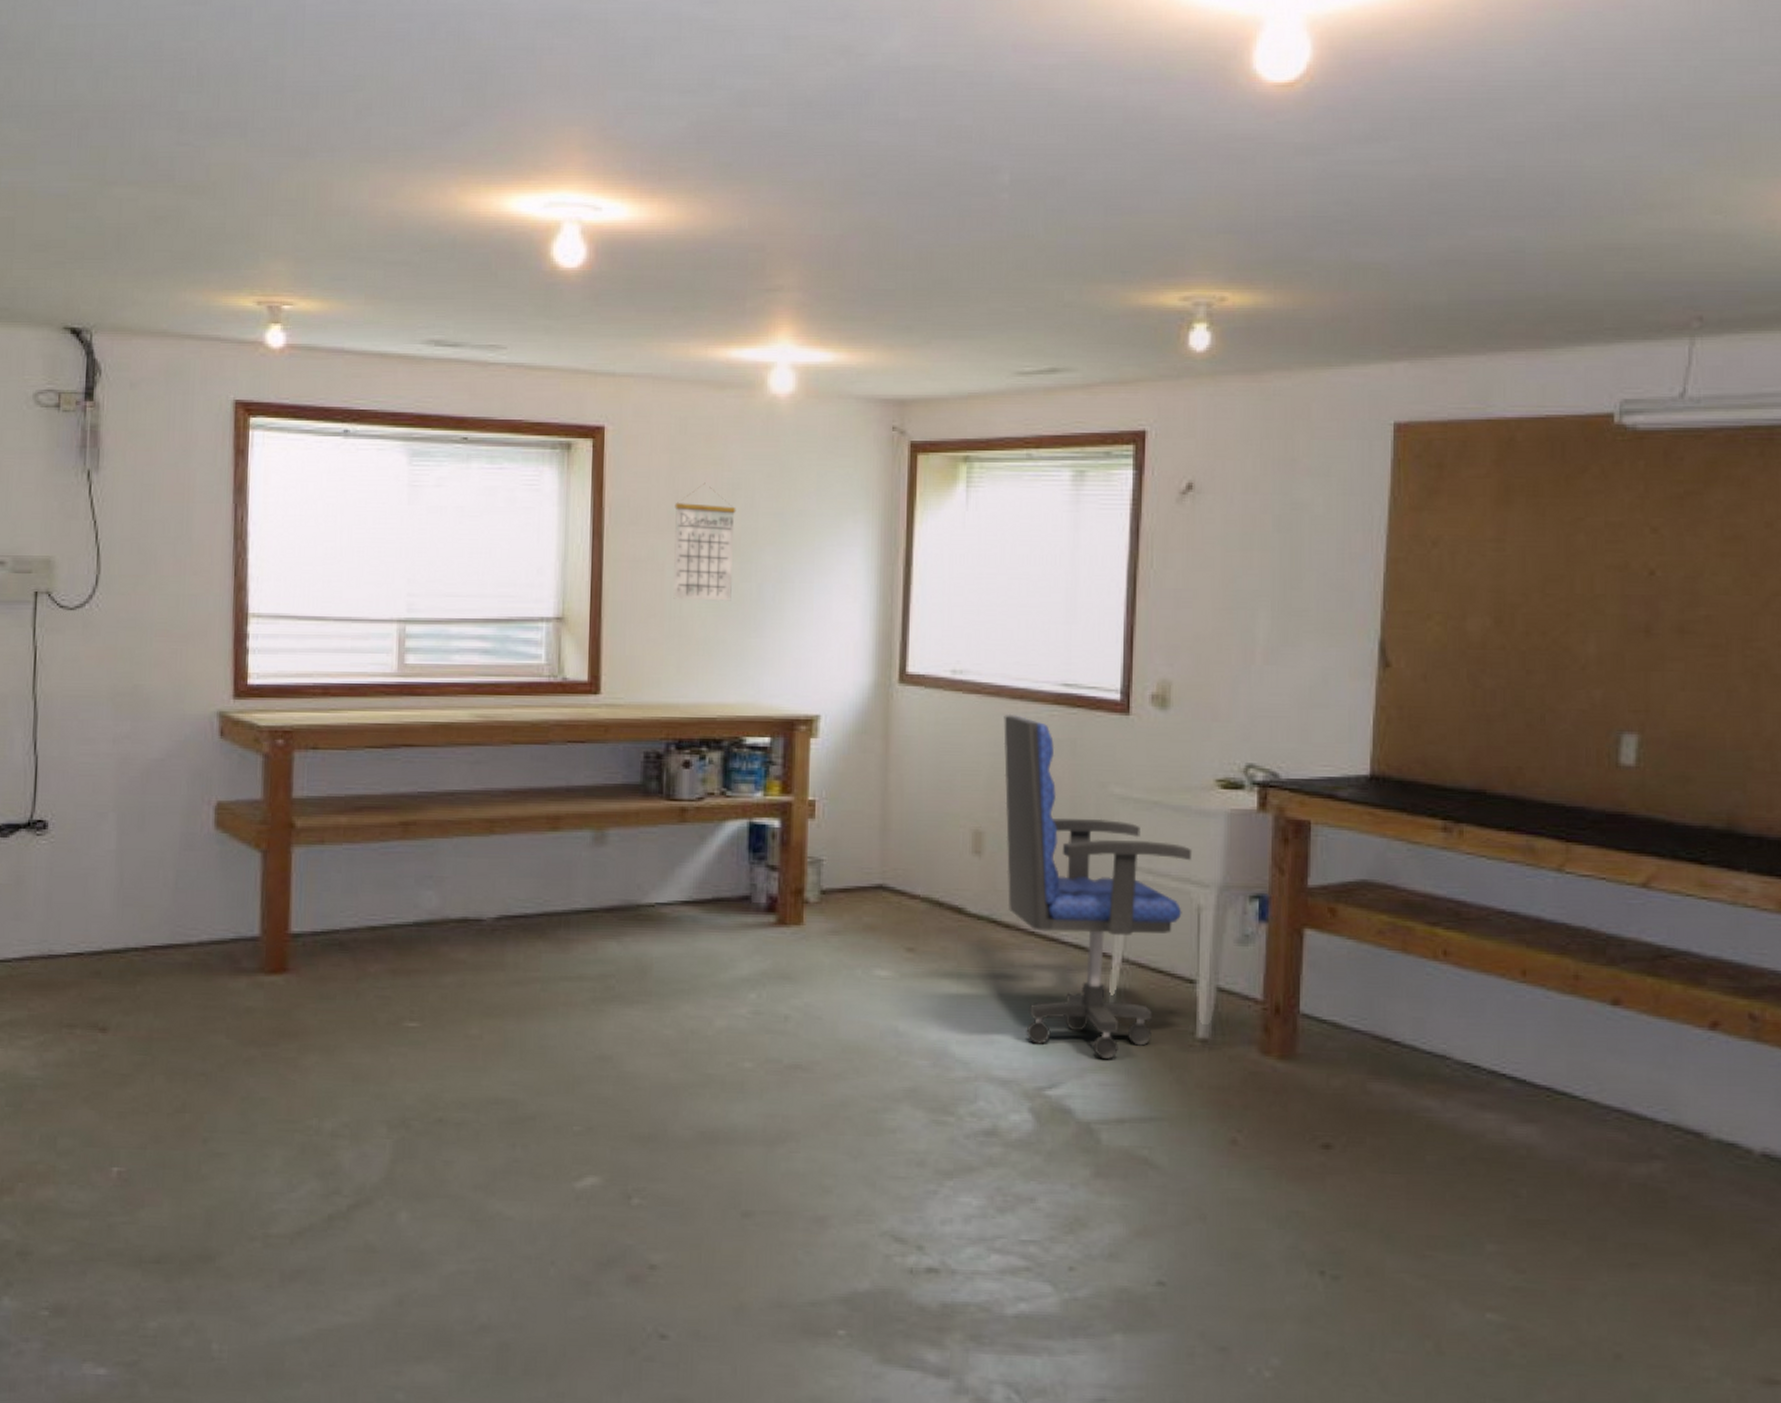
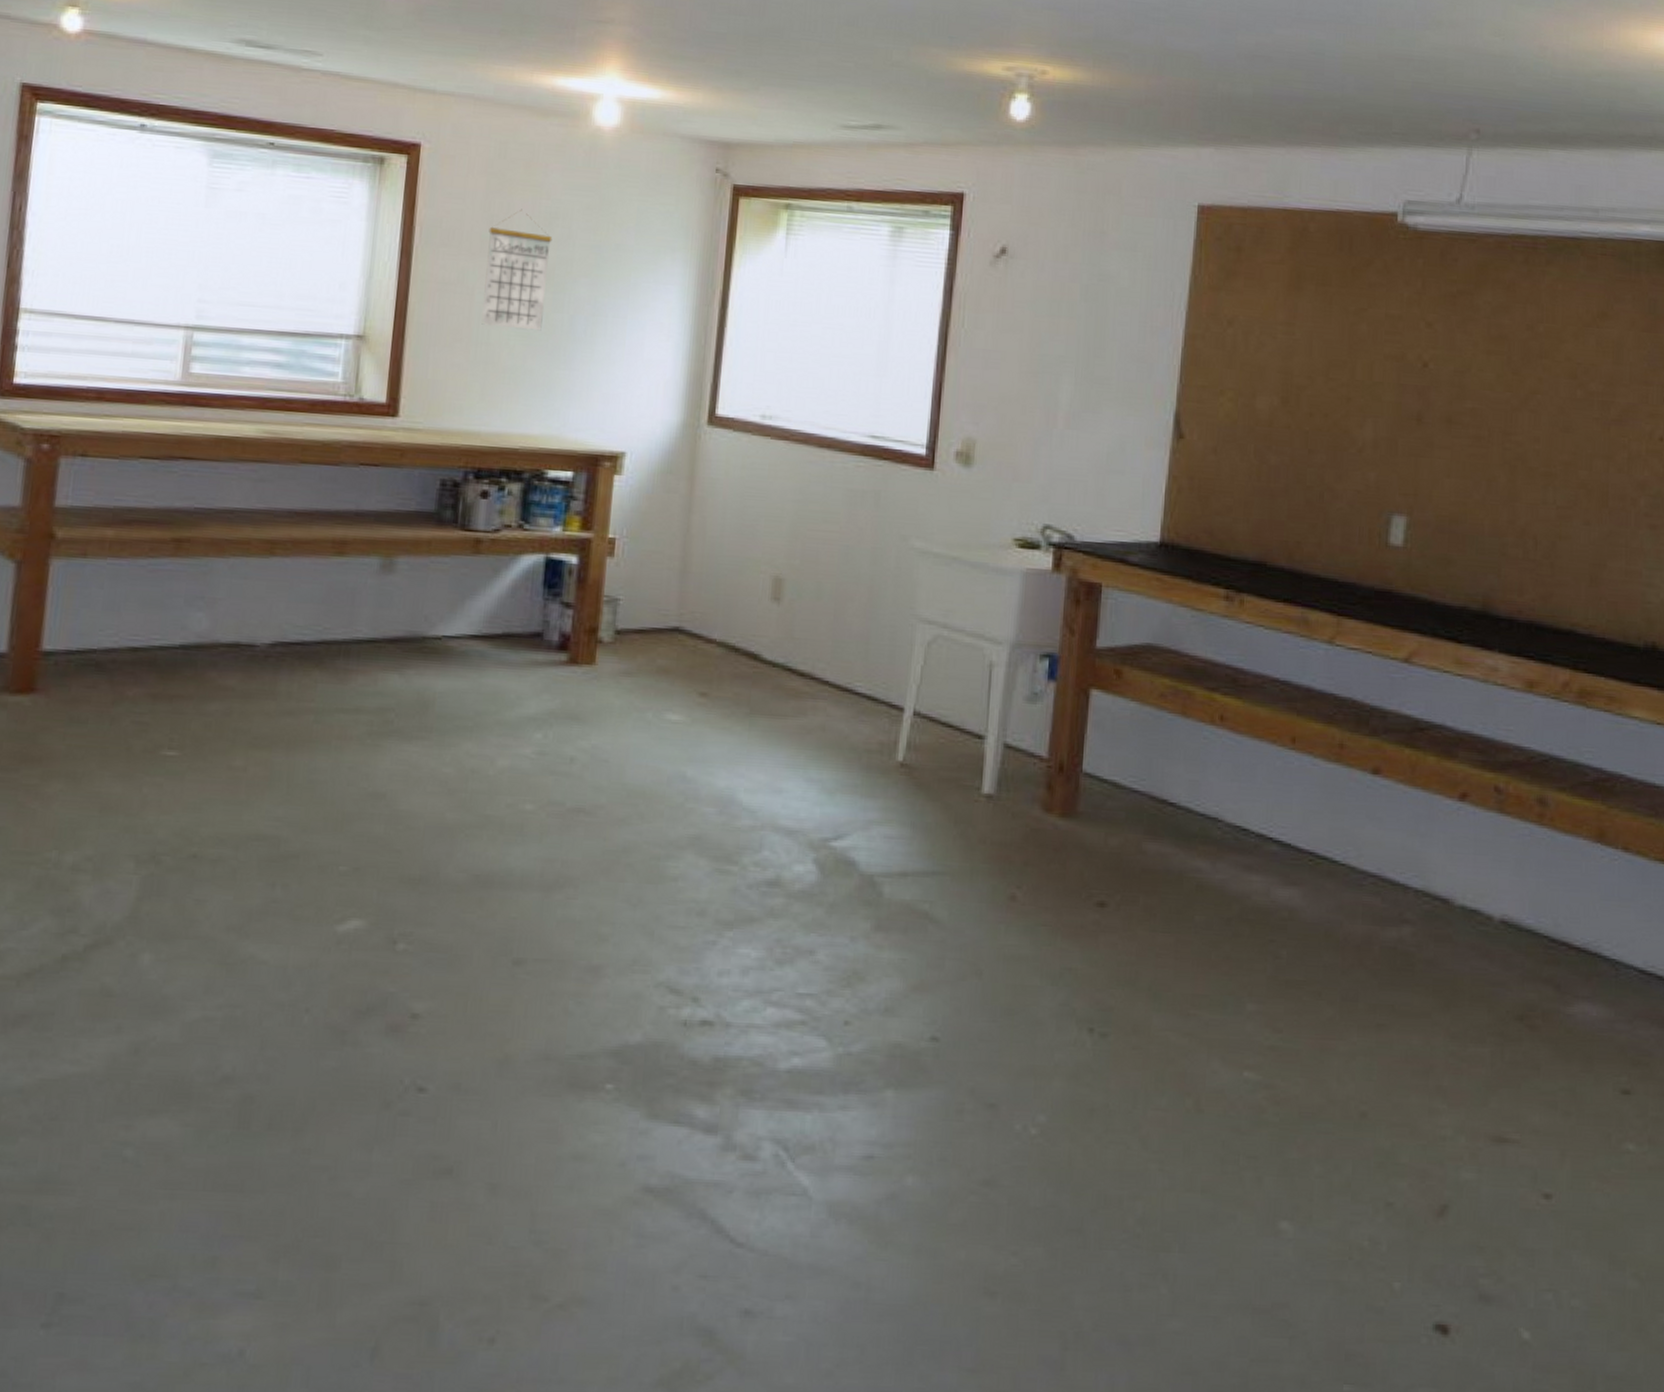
office chair: present [1003,714,1193,1060] -> none [803,462,988,813]

